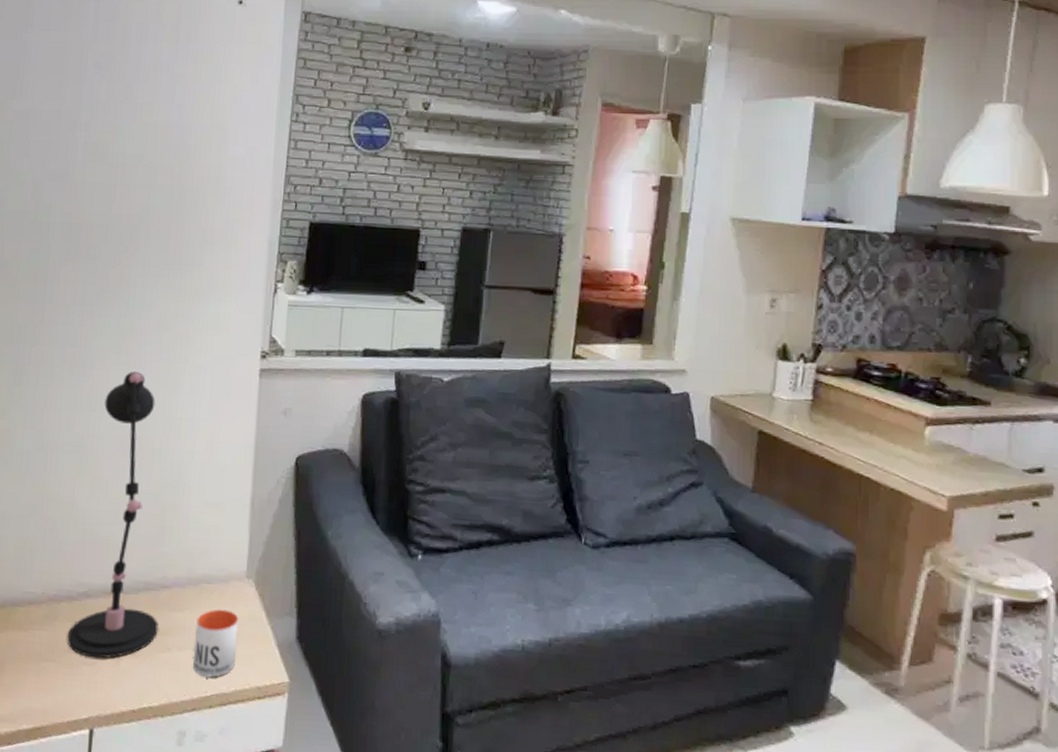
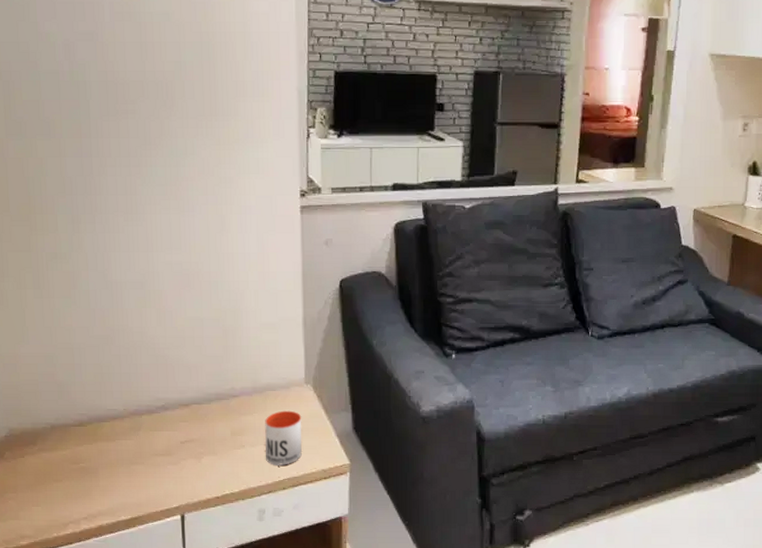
desk lamp: present [67,372,158,659] -> none [151,215,232,458]

